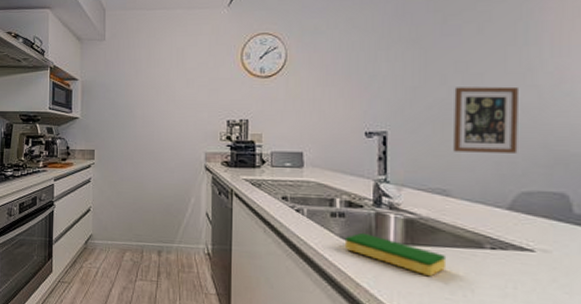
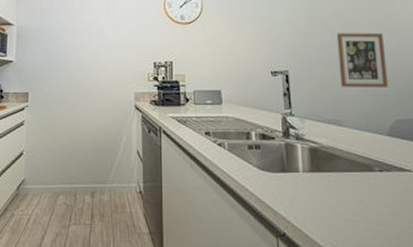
dish sponge: present [344,232,447,277] -> none [261,162,347,201]

